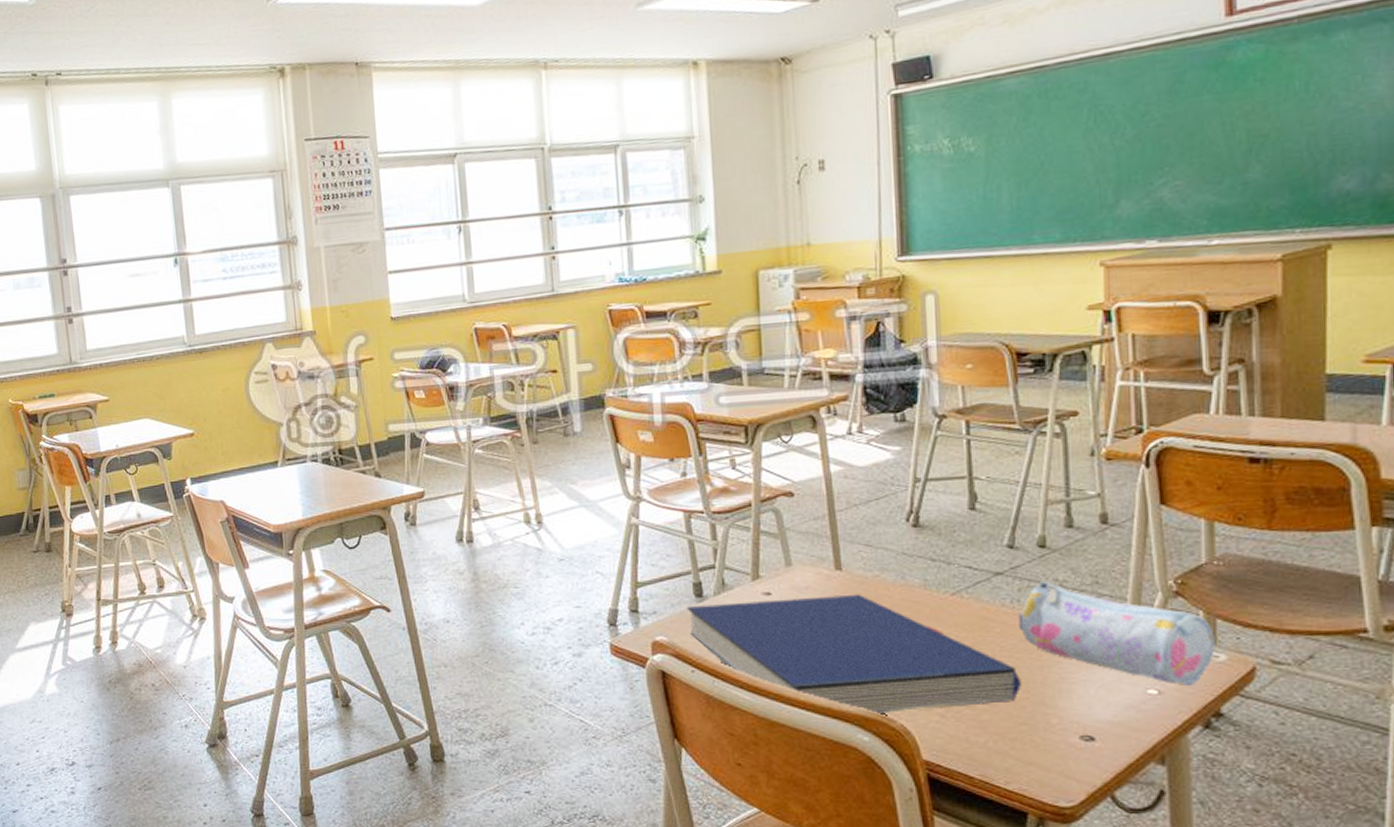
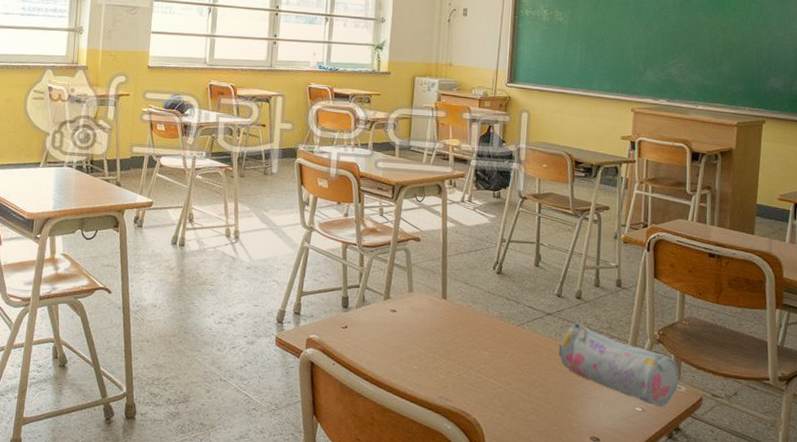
book: present [686,593,1021,715] -> none [335,314,556,410]

